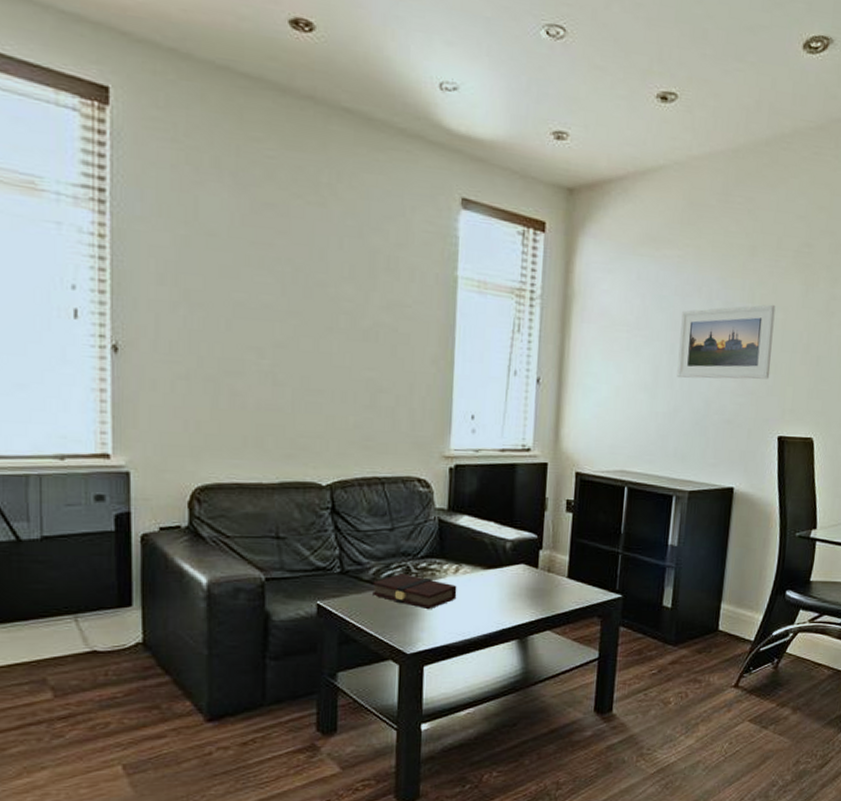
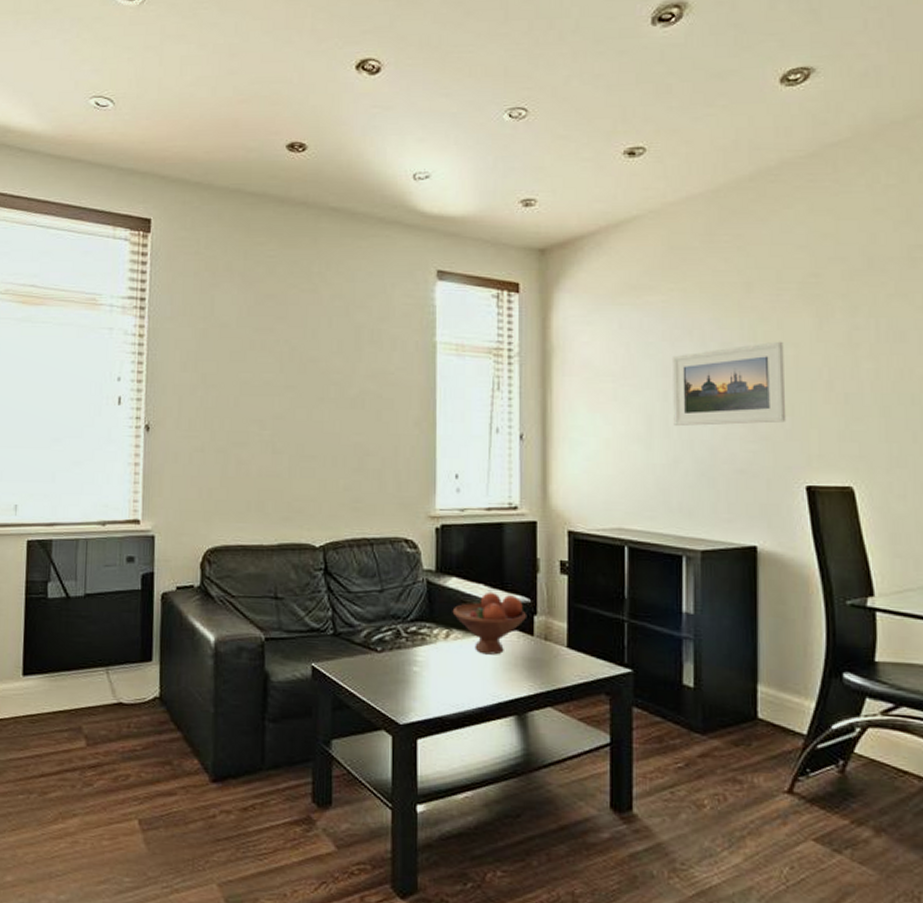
book: present [372,574,457,610] -> none [364,637,449,677]
fruit bowl: none [462,529,534,587] -> present [452,591,527,655]

